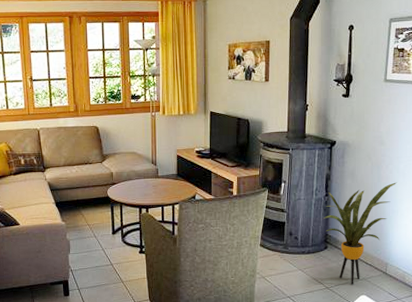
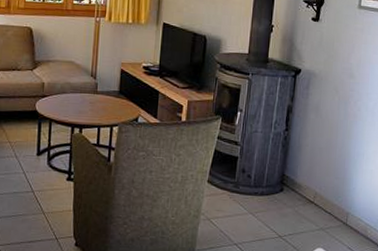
house plant: present [322,182,397,284] -> none [280,121,365,235]

